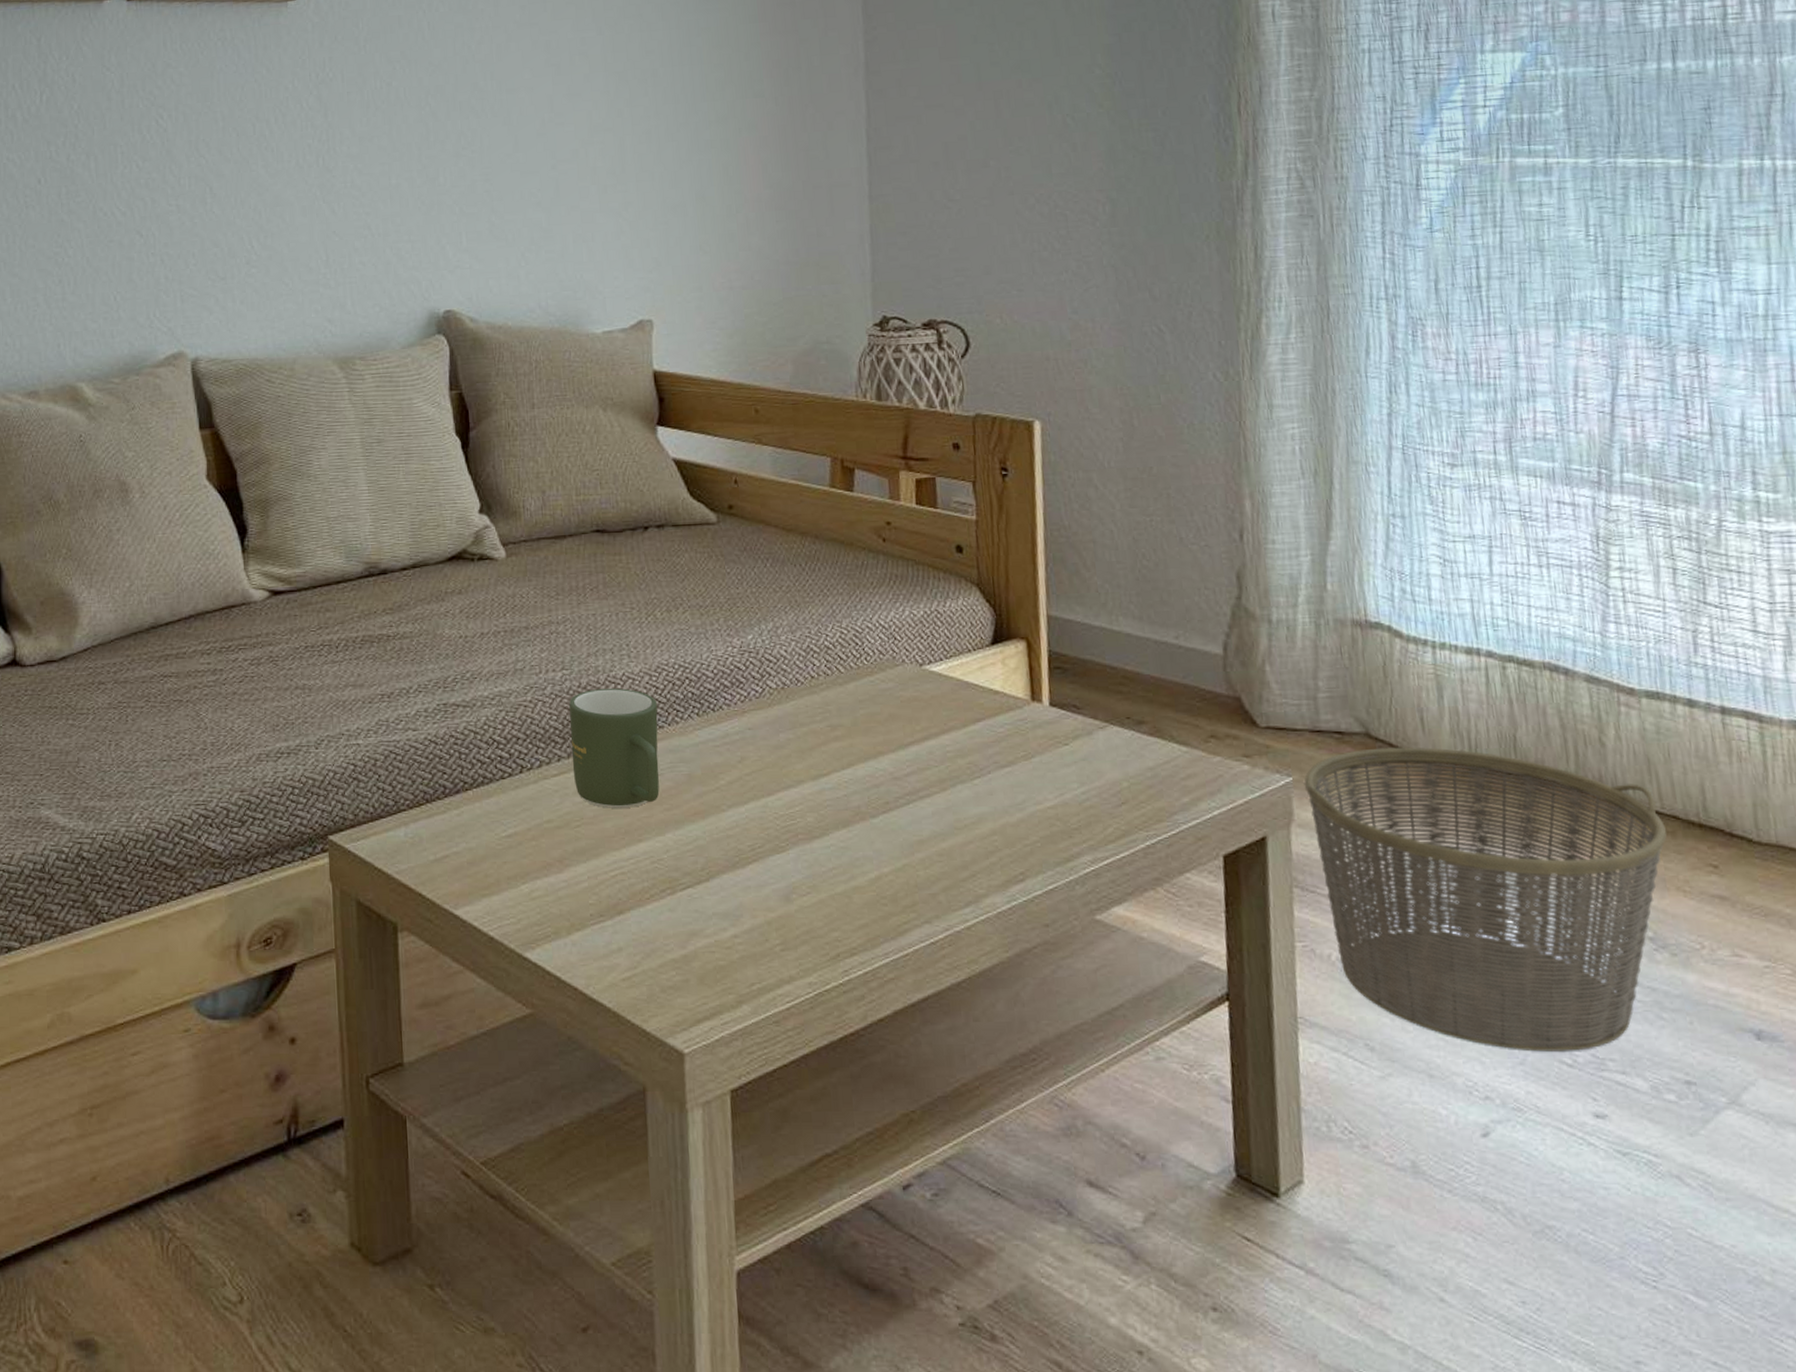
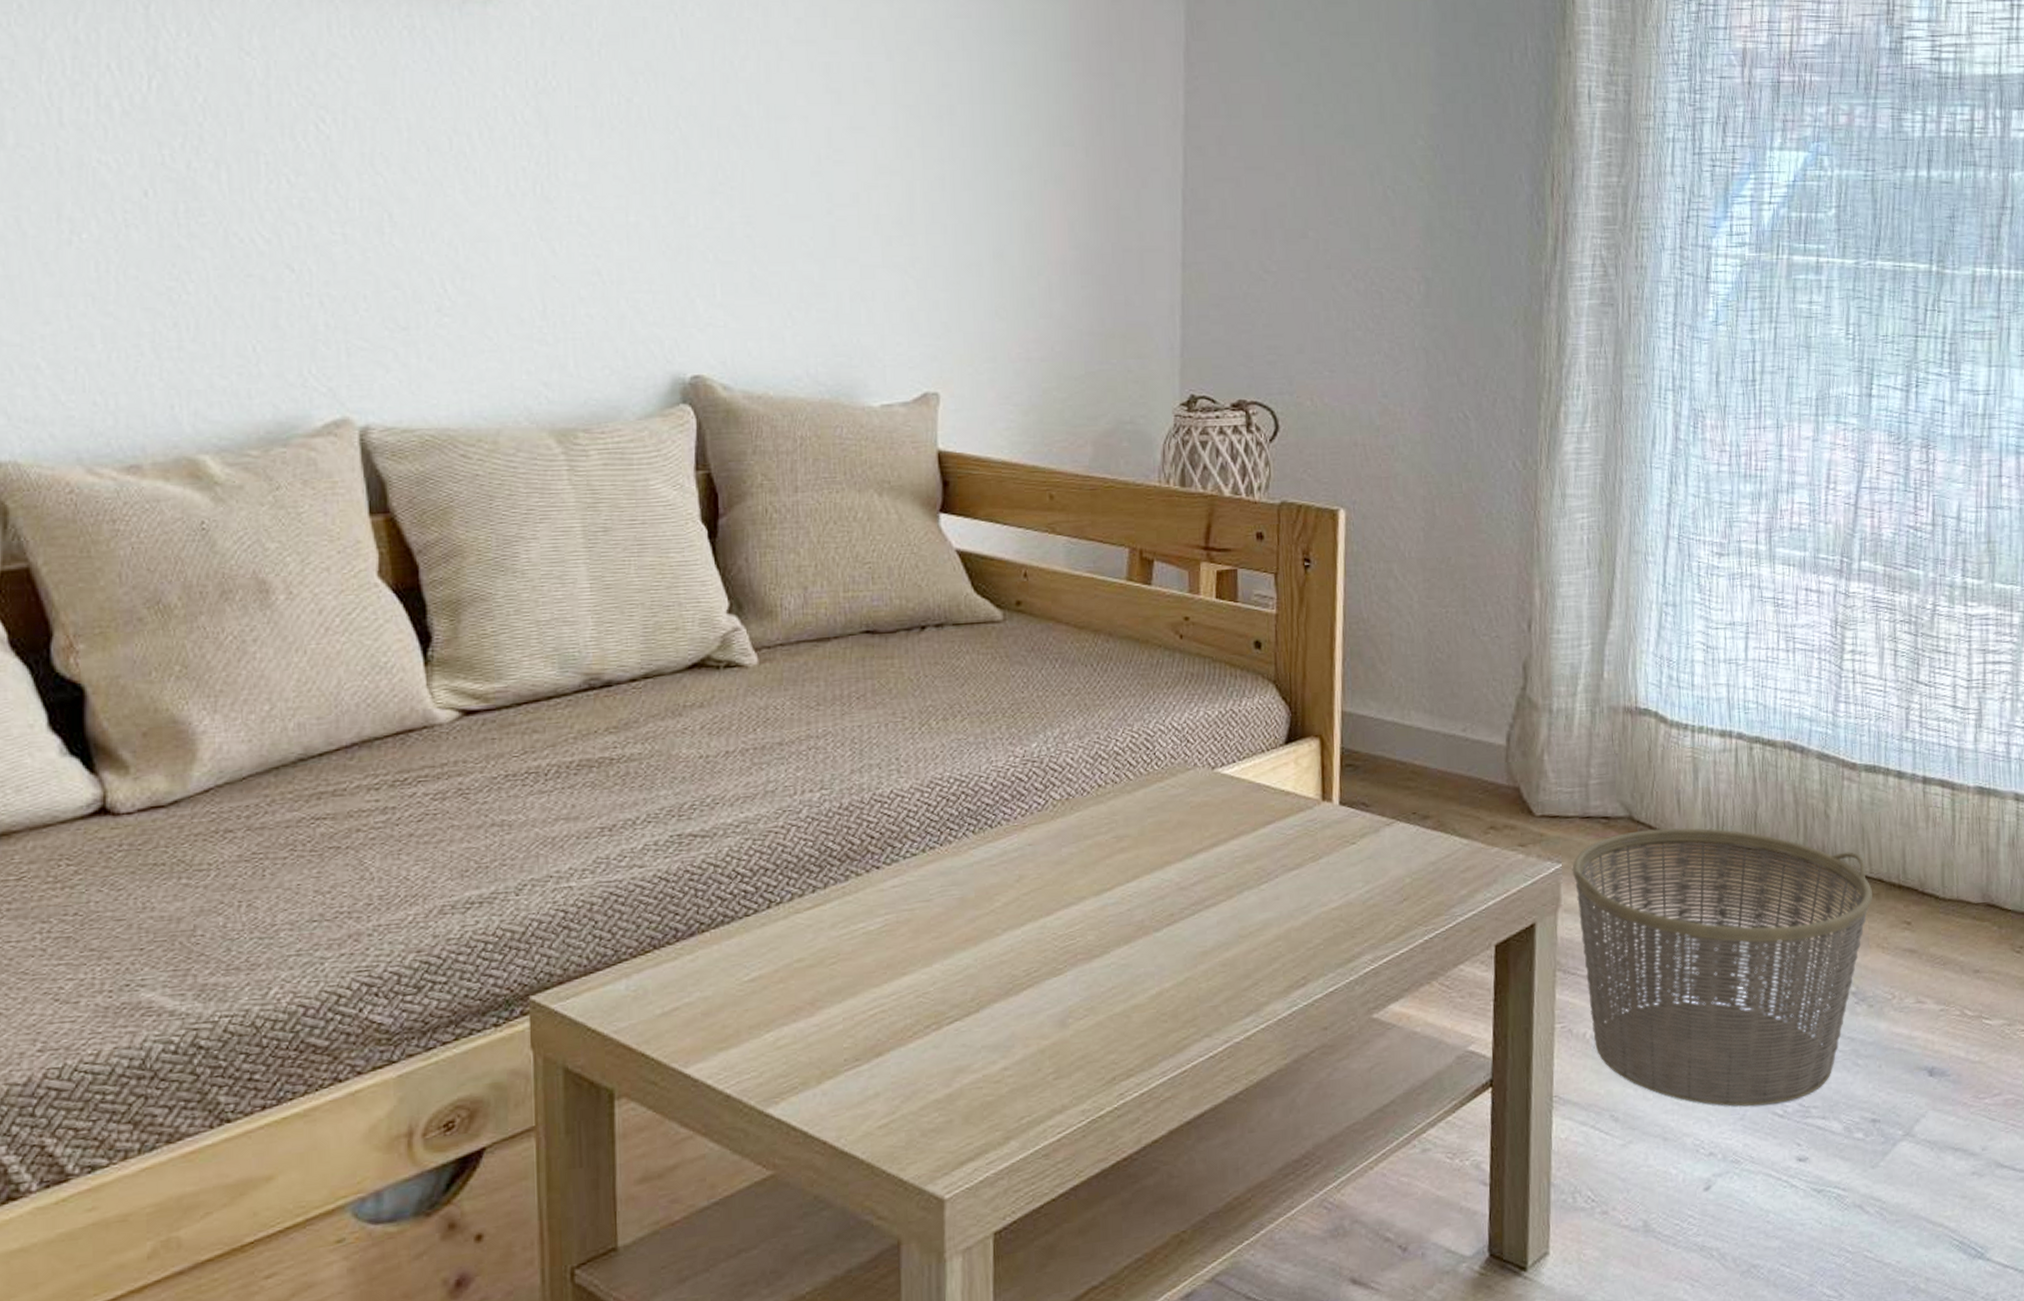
mug: present [569,687,660,808] -> none [827,807,929,941]

